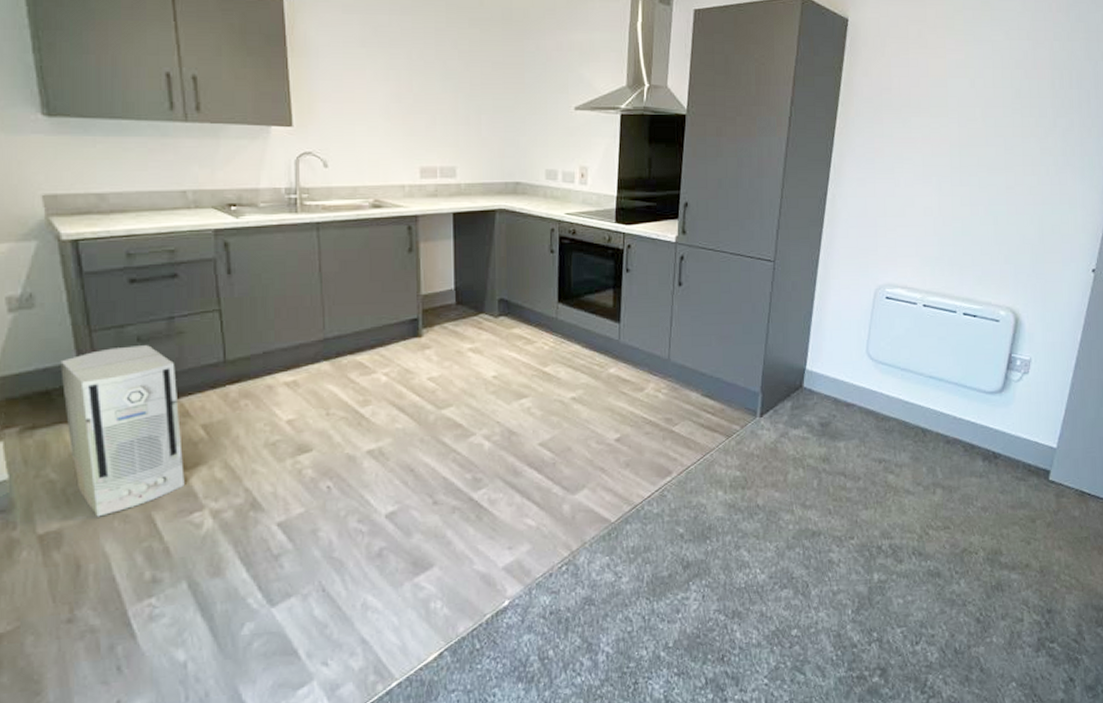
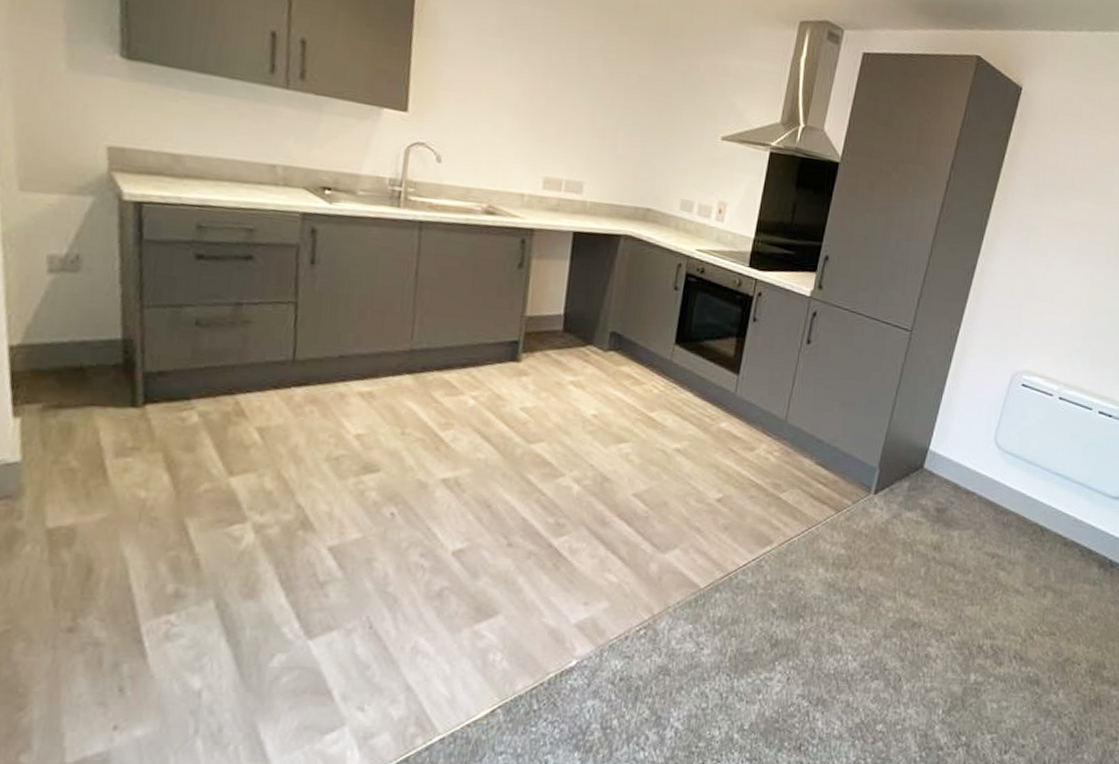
air purifier: present [60,345,185,517] -> none [99,328,236,517]

